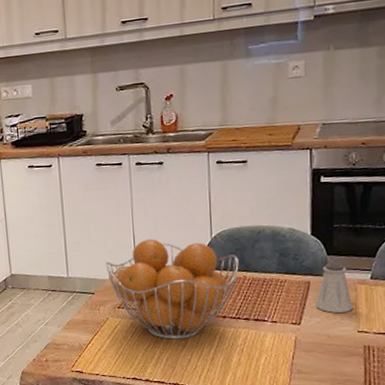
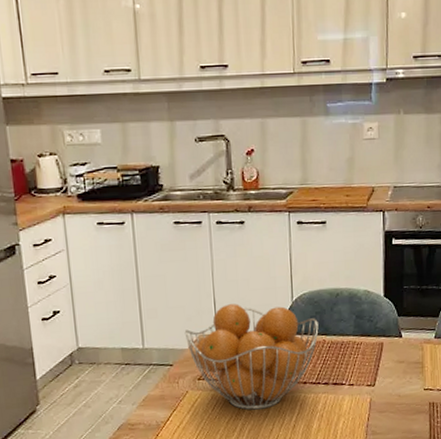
saltshaker: present [316,262,352,313] -> none [388,323,419,373]

